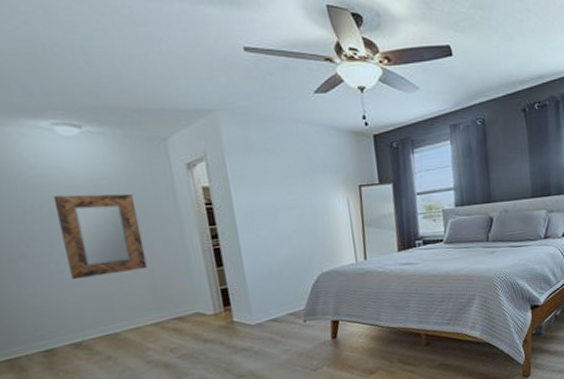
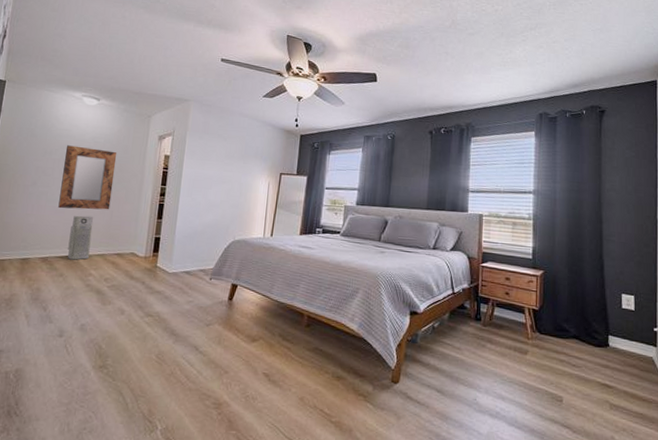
air purifier: none [99,280,139,338] -> present [68,215,94,260]

